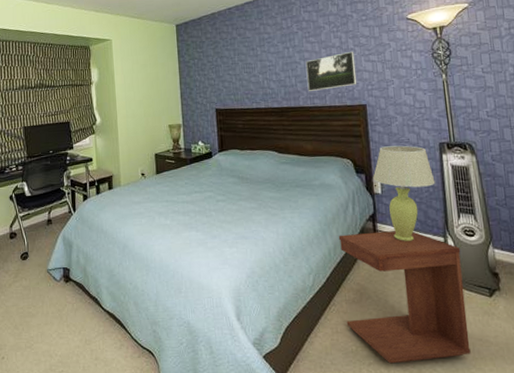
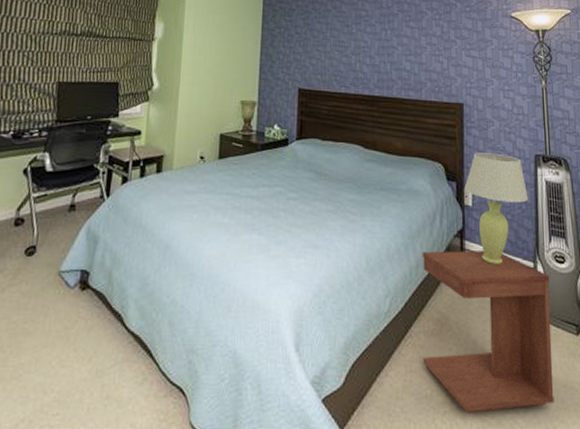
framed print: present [305,51,357,91] -> none [403,43,456,82]

